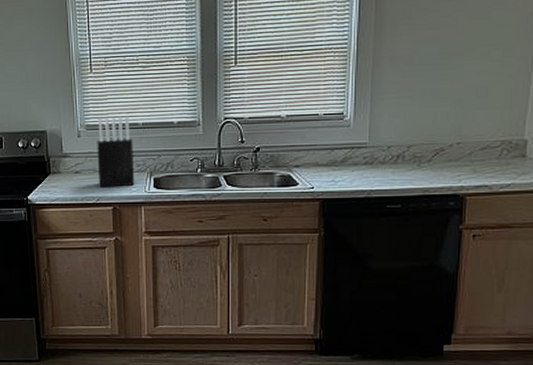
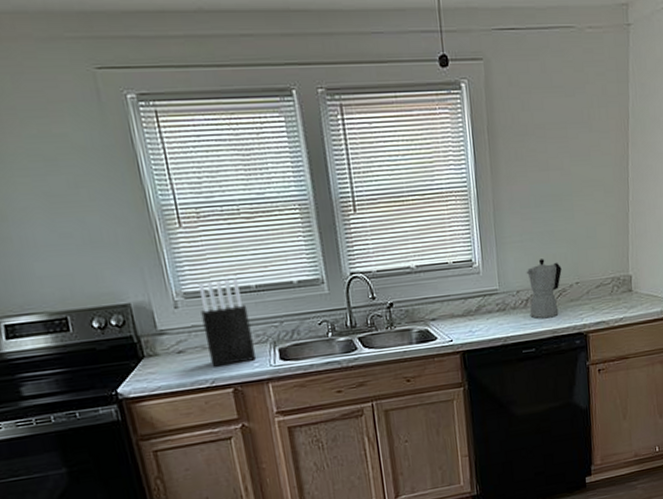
moka pot: none [399,116,442,176] -> present [526,259,562,319]

